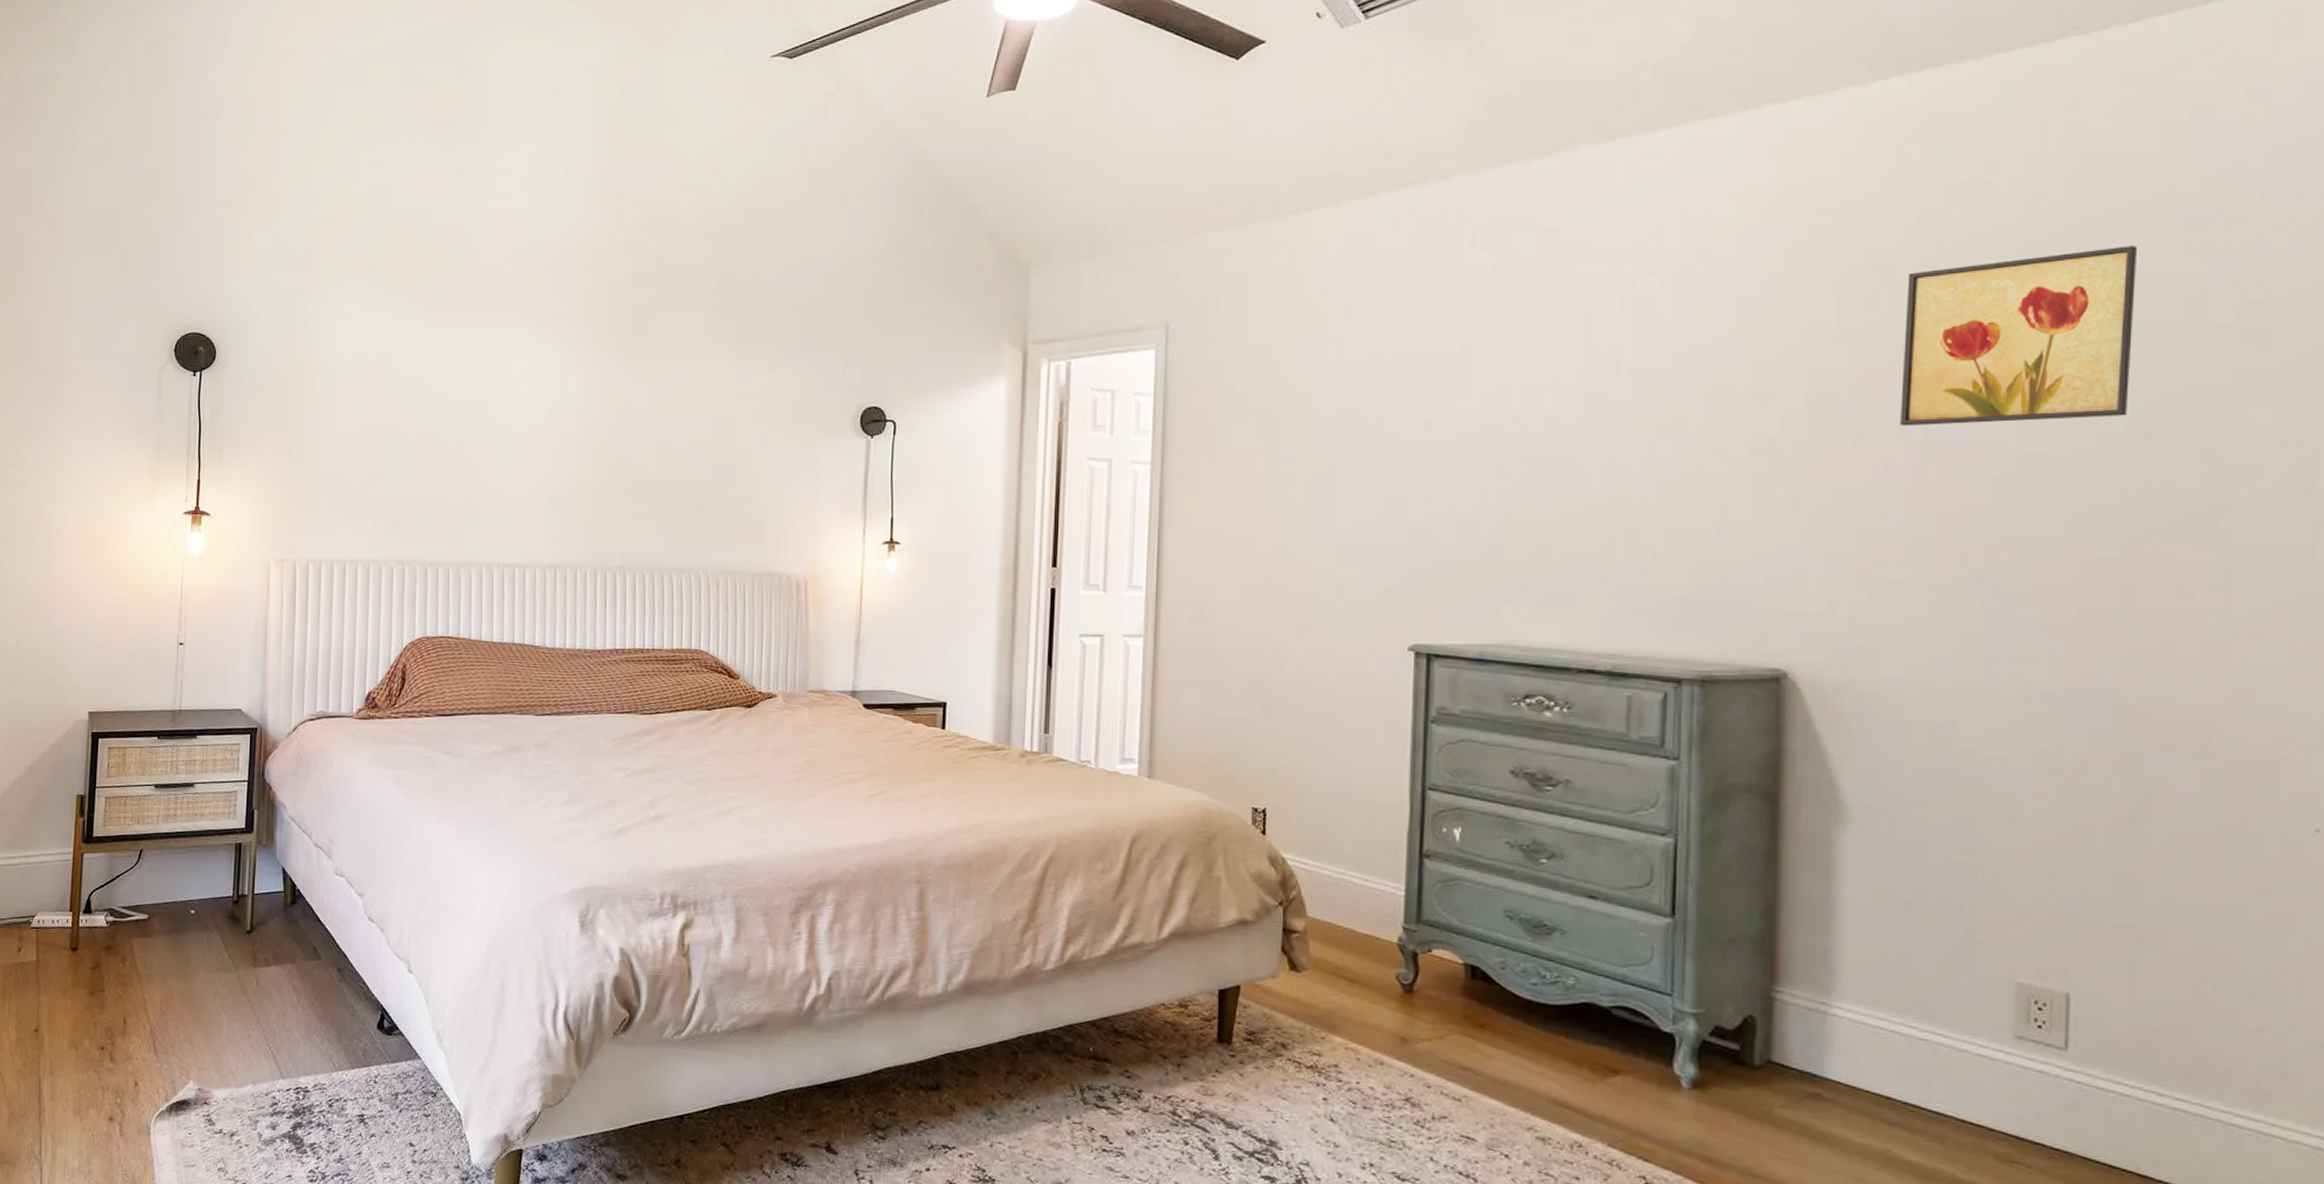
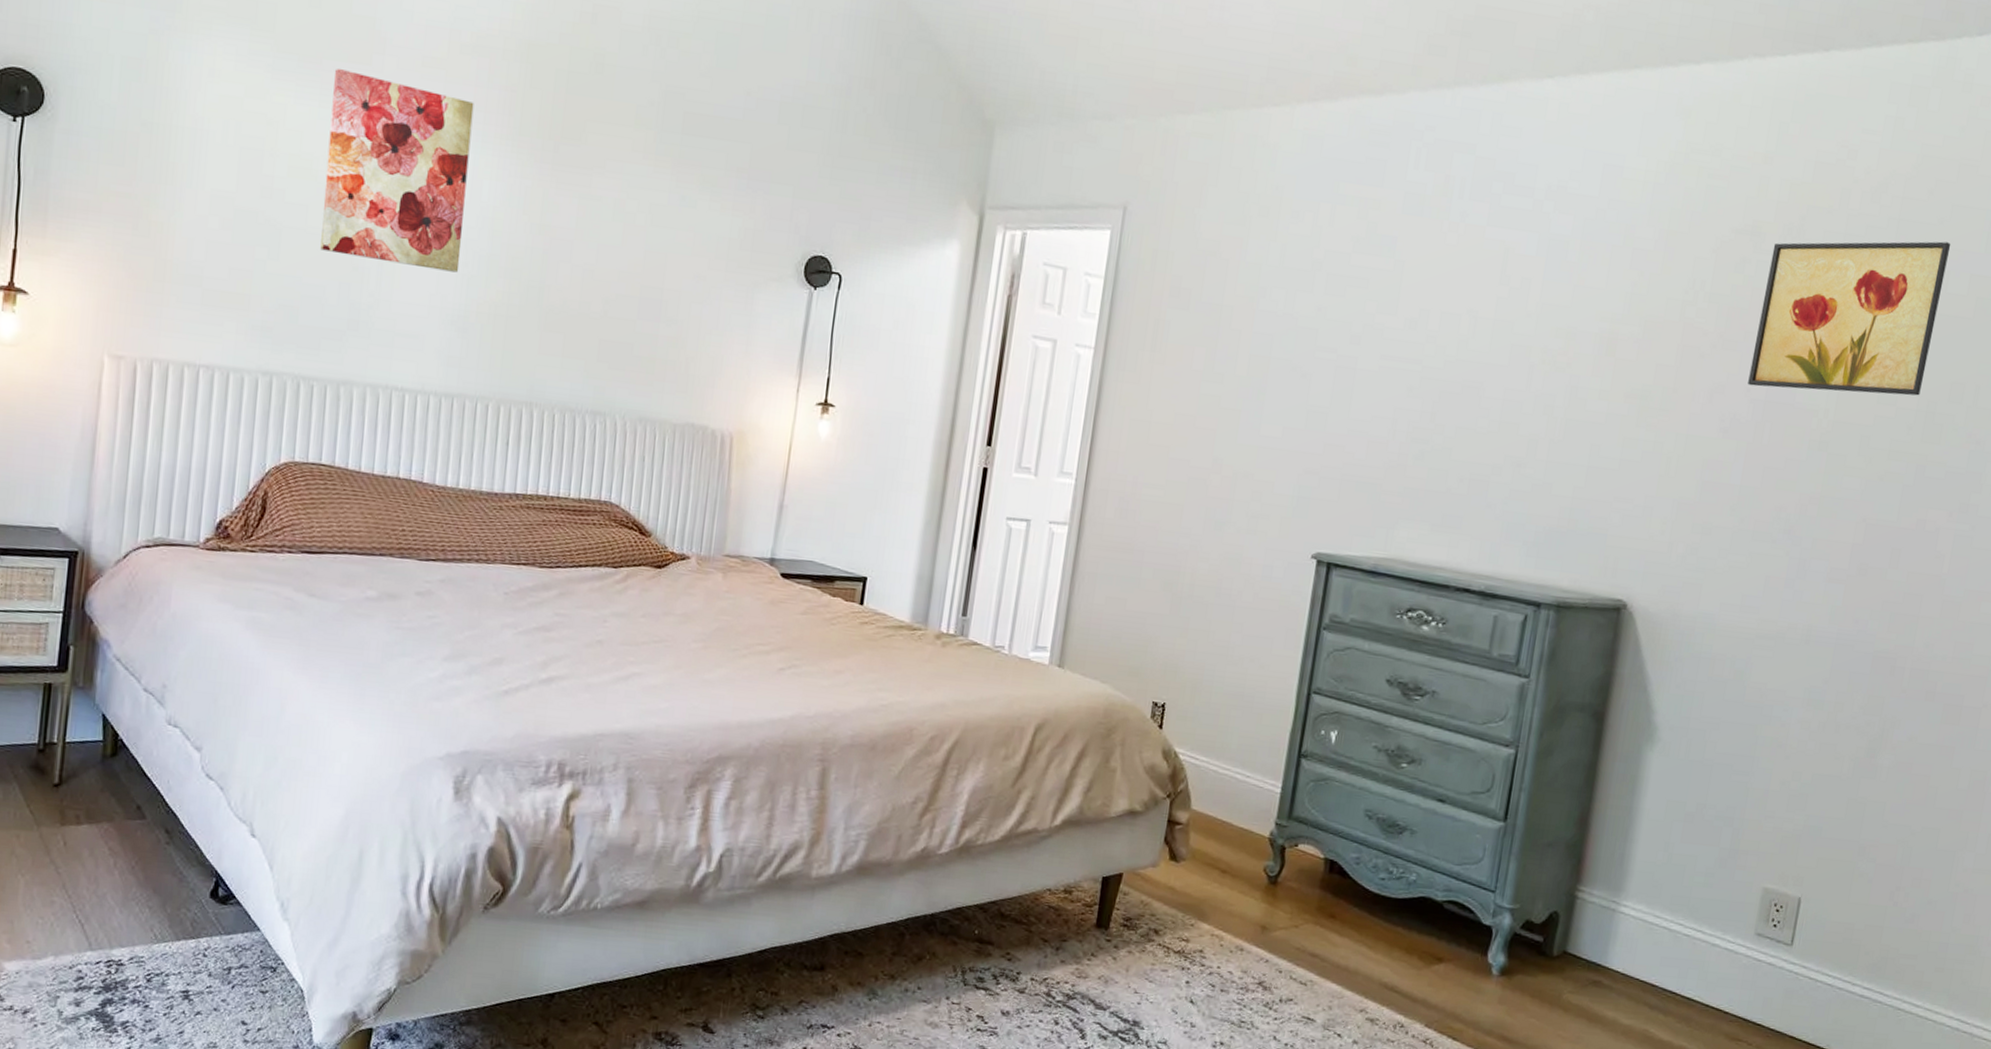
wall art: none [437,297,557,459] -> present [320,68,474,273]

